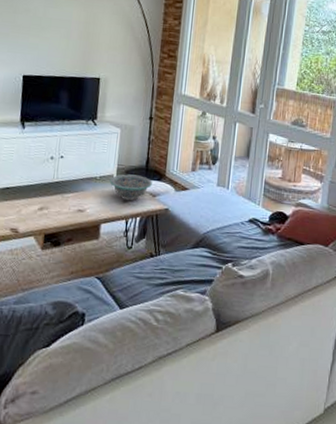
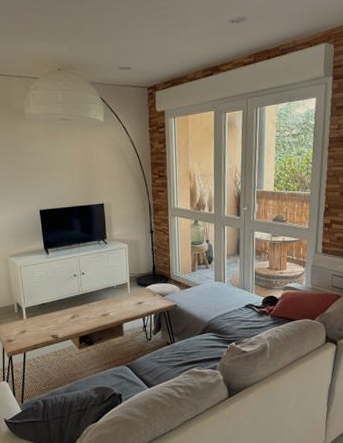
decorative bowl: present [109,174,152,201] -> none [124,280,160,303]

